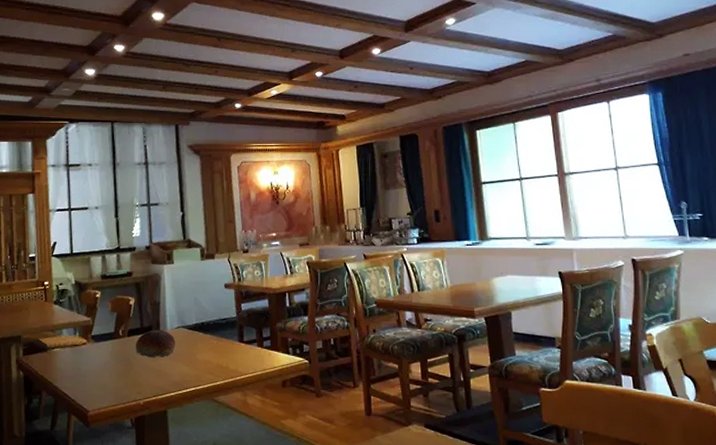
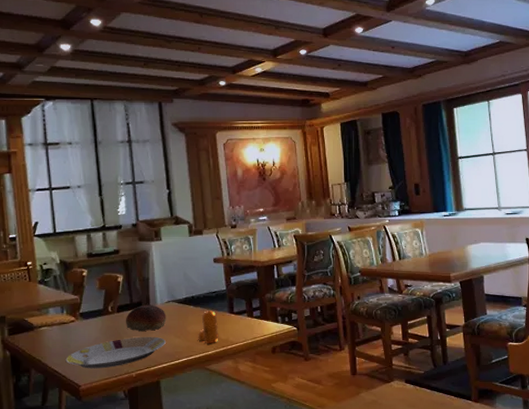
plate: none [76,362,174,394] -> present [65,336,166,369]
pepper shaker: none [207,338,228,373] -> present [198,310,219,343]

